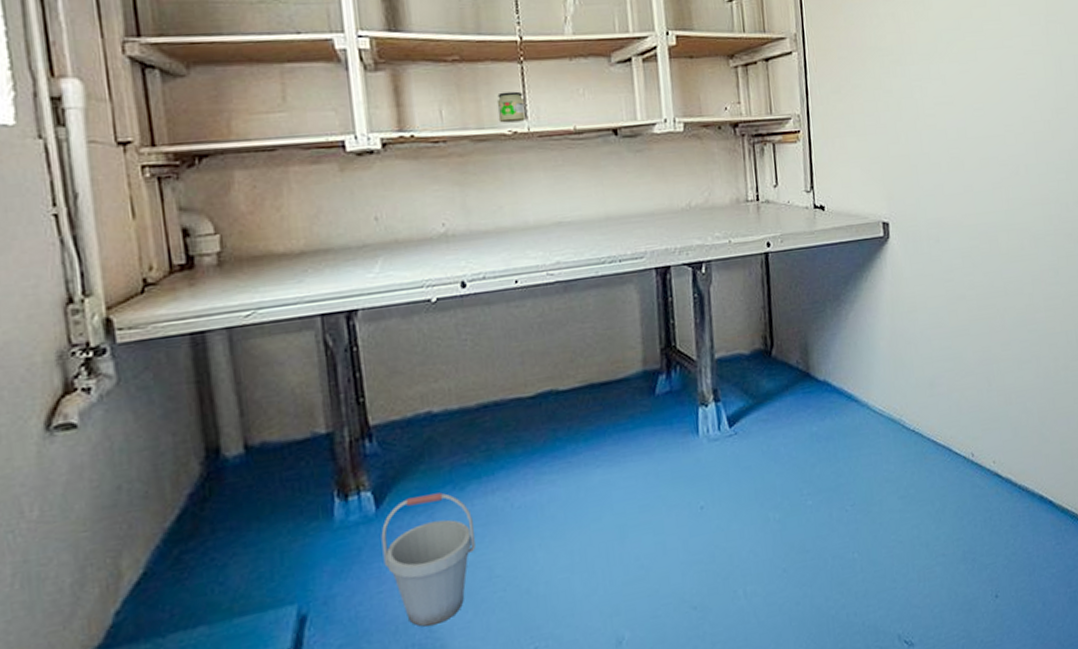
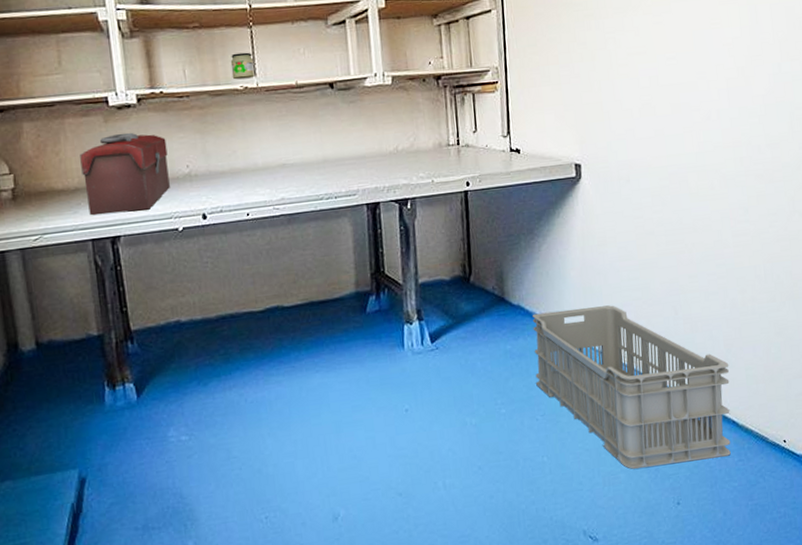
toolbox: none [307,183,421,286] -> present [80,132,170,216]
bucket: present [381,492,476,627] -> none [141,386,217,494]
plastic crate: none [840,377,1048,561] -> present [532,305,731,469]

